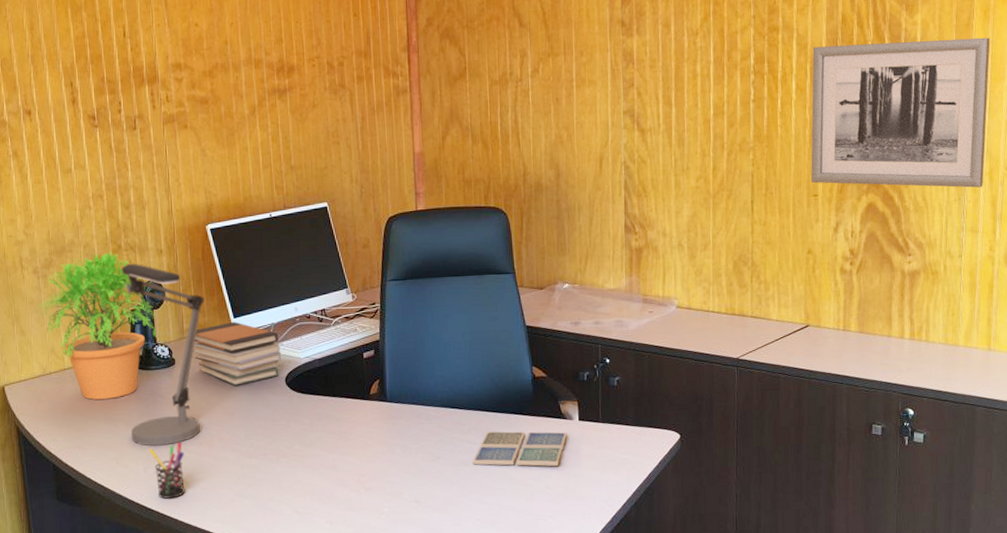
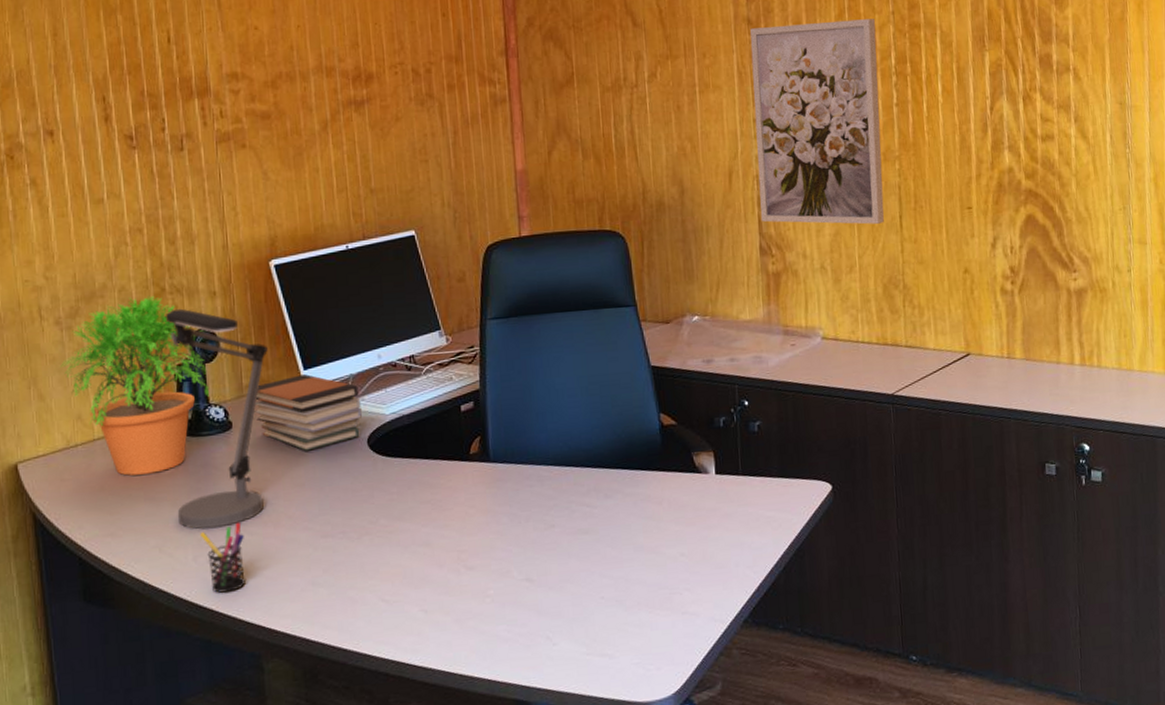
drink coaster: present [473,431,567,466] -> none [593,488,703,533]
wall art: none [623,22,738,208] -> present [750,19,884,225]
wall art: present [810,37,990,188] -> none [958,32,1149,196]

